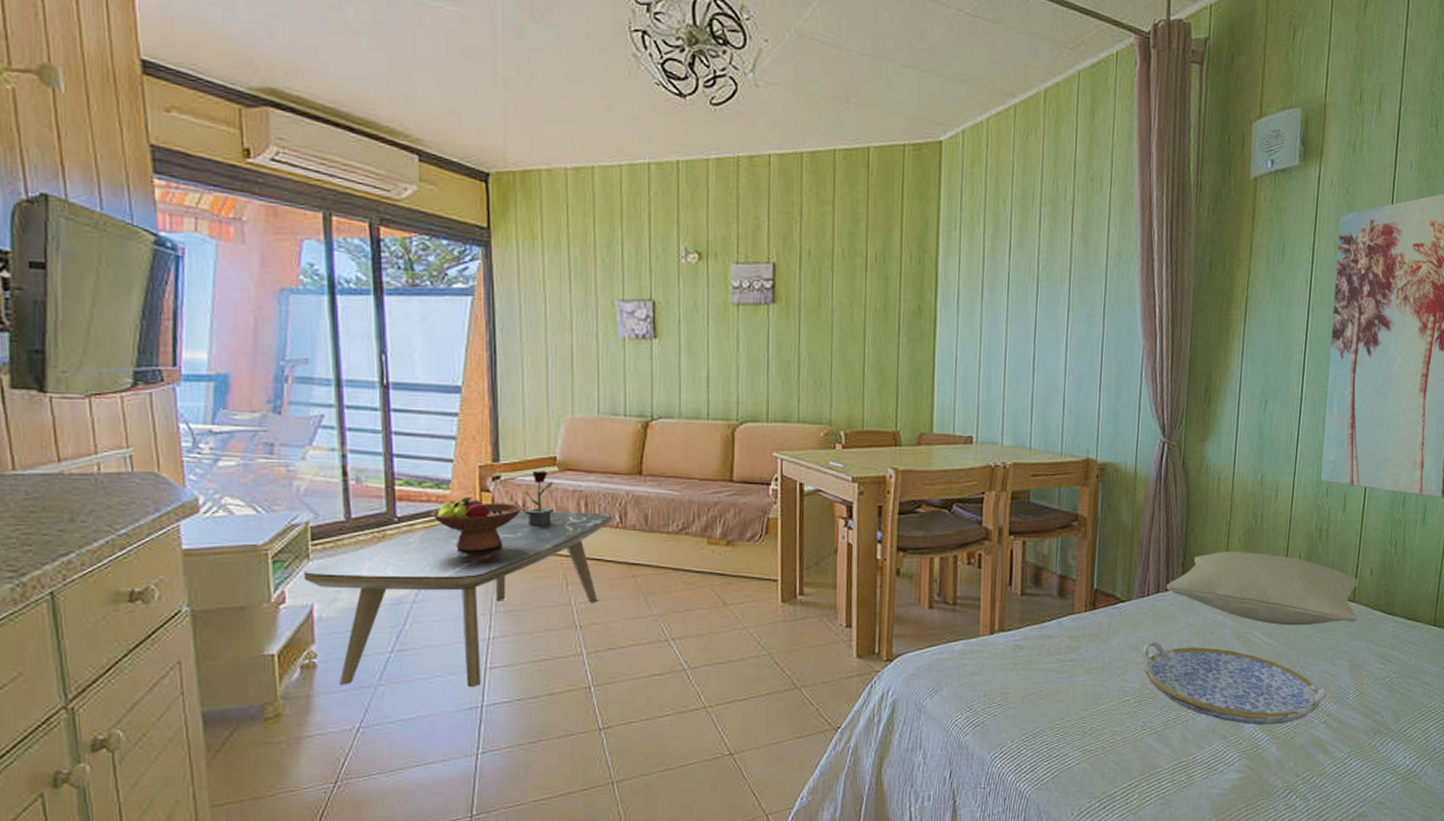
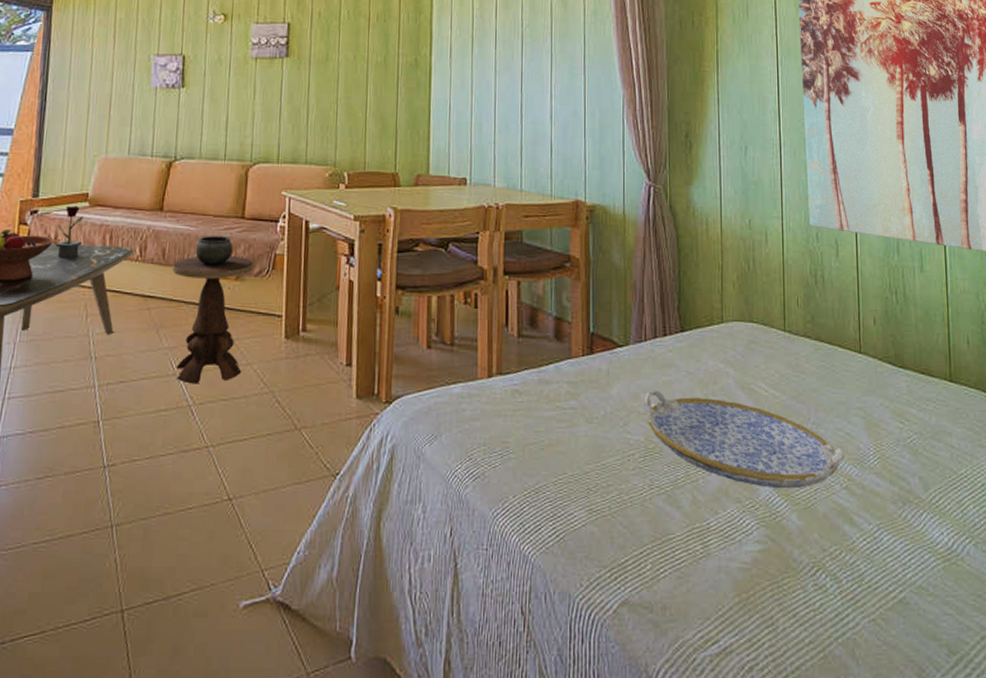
side table: none [657,500,745,649] -> present [172,236,253,384]
pillow: present [1166,551,1359,626] -> none [663,295,867,378]

